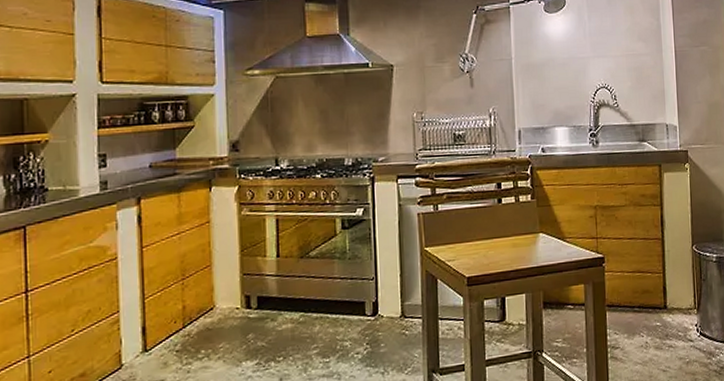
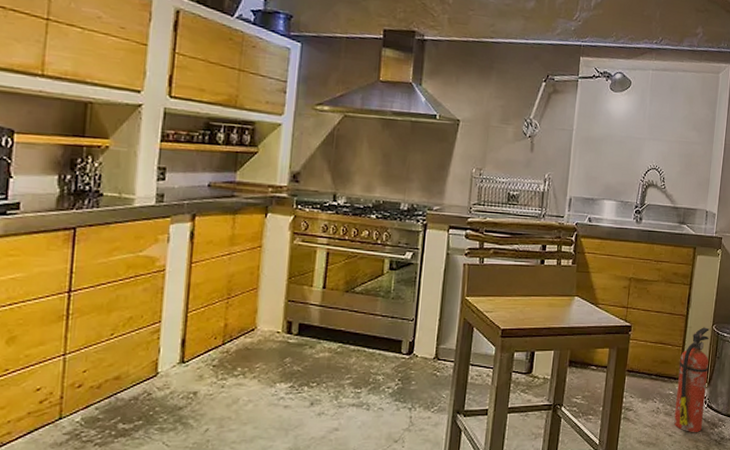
fire extinguisher: none [663,249,698,365] -> present [674,327,710,432]

